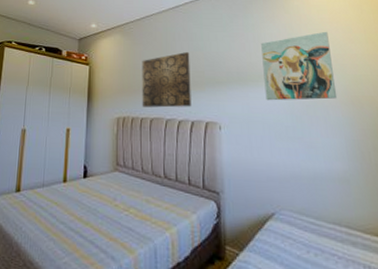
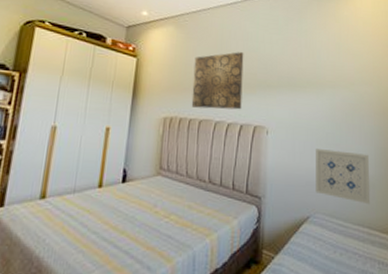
wall art: present [261,31,338,101] -> none [311,43,372,109]
wall art: none [275,143,347,202] -> present [315,149,371,205]

